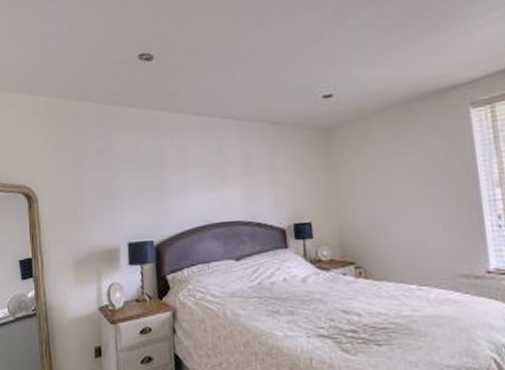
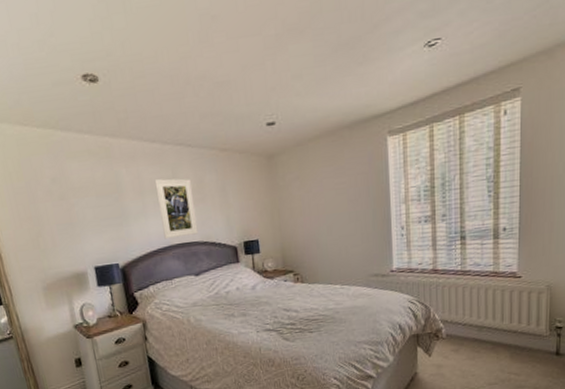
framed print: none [198,152,242,217] -> present [154,178,199,240]

